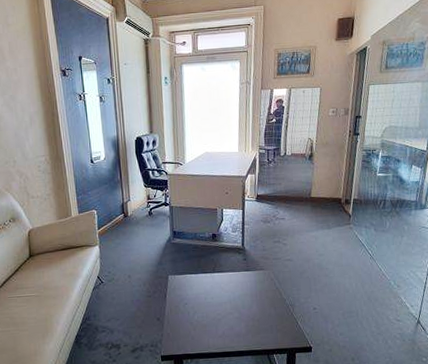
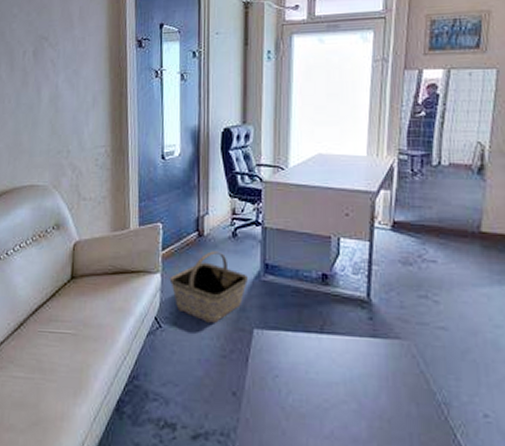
basket: none [105,226,163,276] -> present [169,251,249,324]

